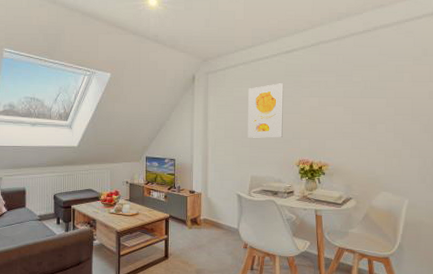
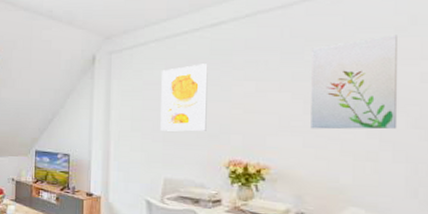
wall art: none [357,63,415,134] -> present [311,35,398,130]

